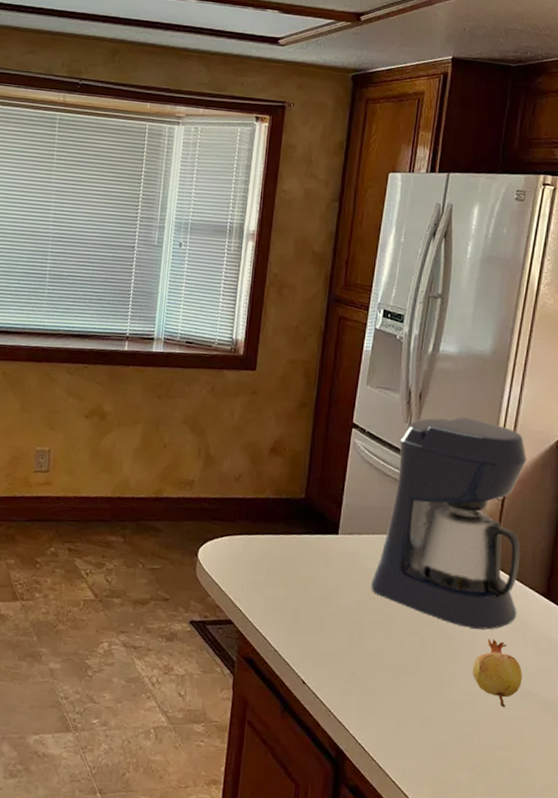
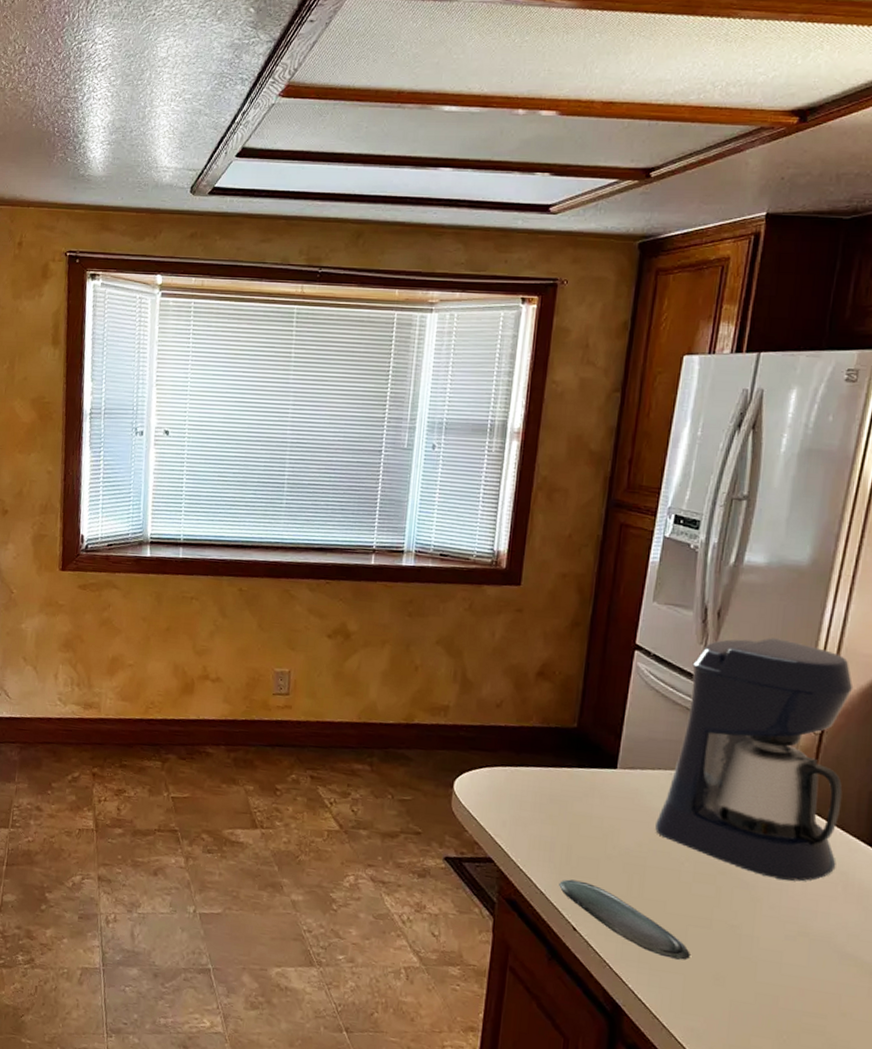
oval tray: none [290,637,401,706] -> present [559,879,690,960]
fruit: present [472,638,522,708] -> none [778,891,841,970]

